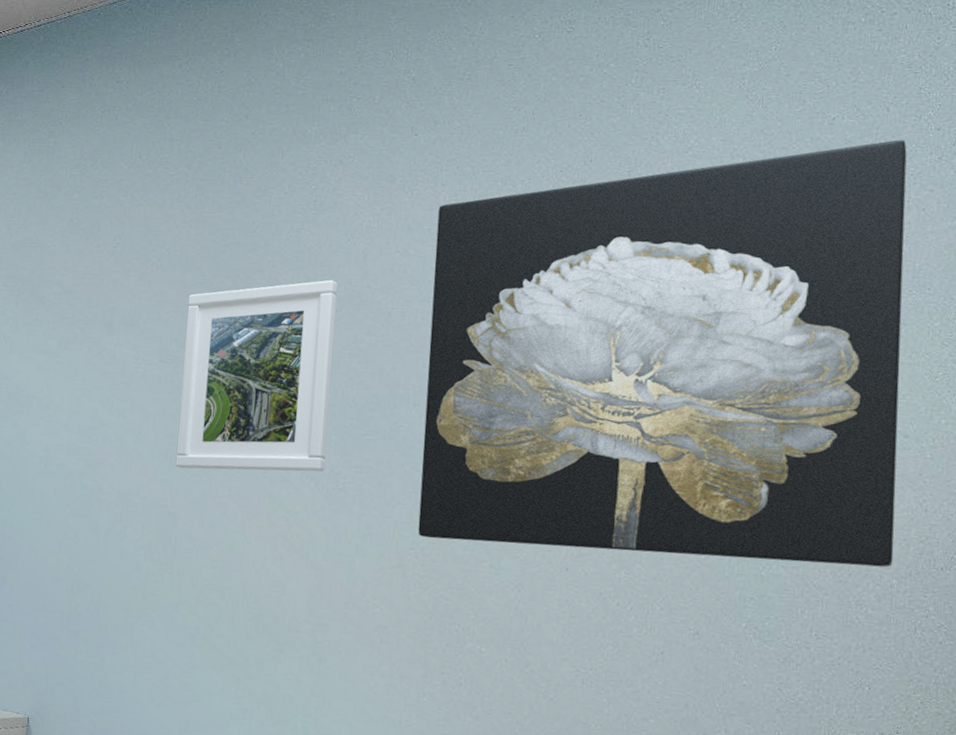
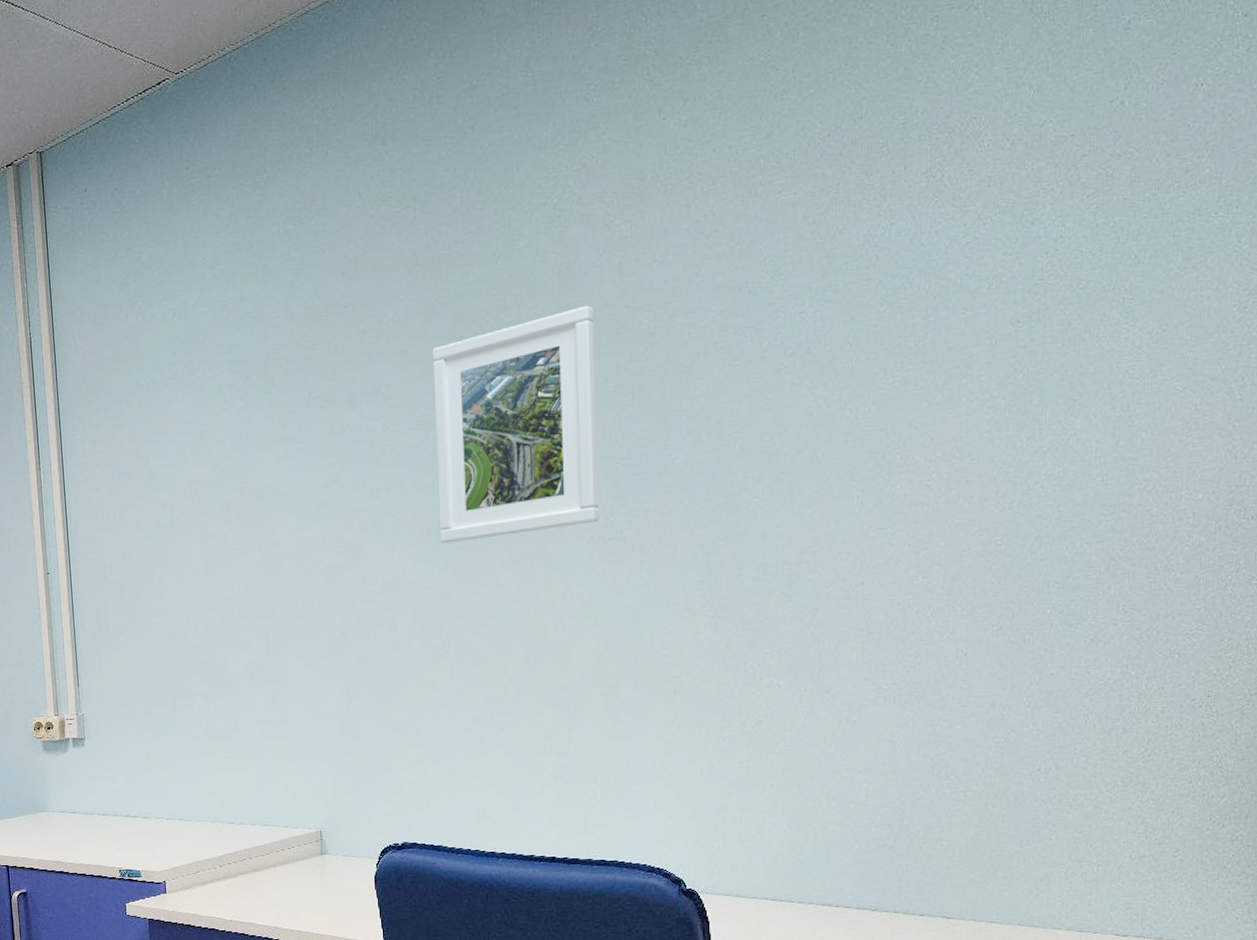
wall art: present [418,139,907,568] -> none [696,34,1211,575]

